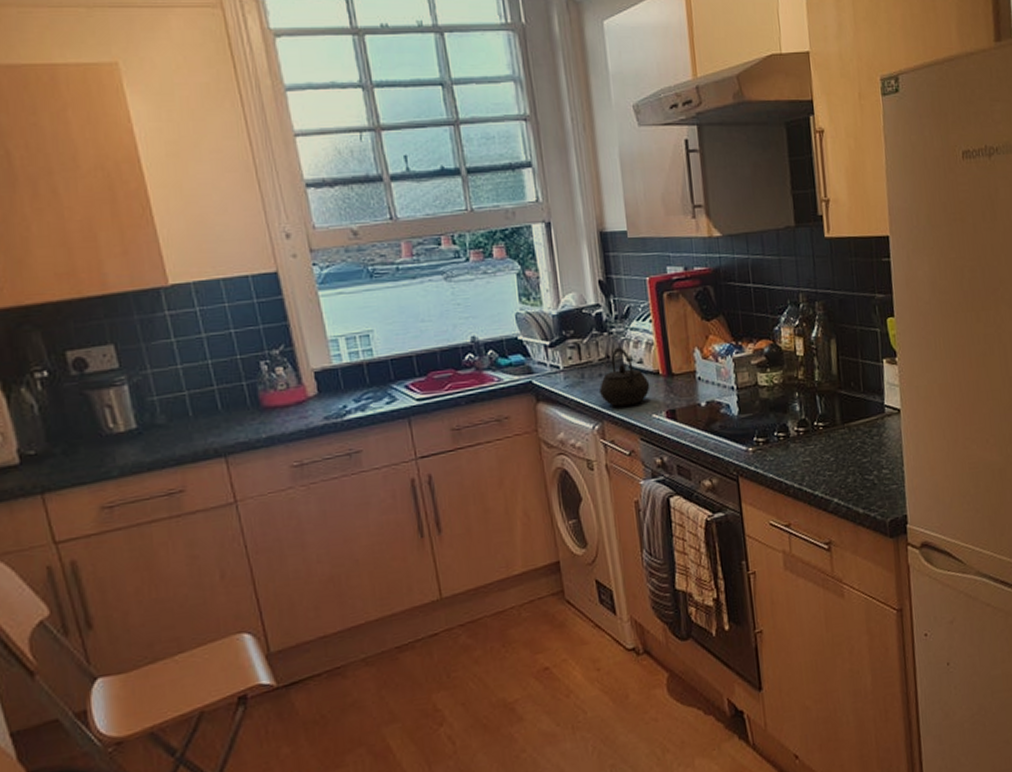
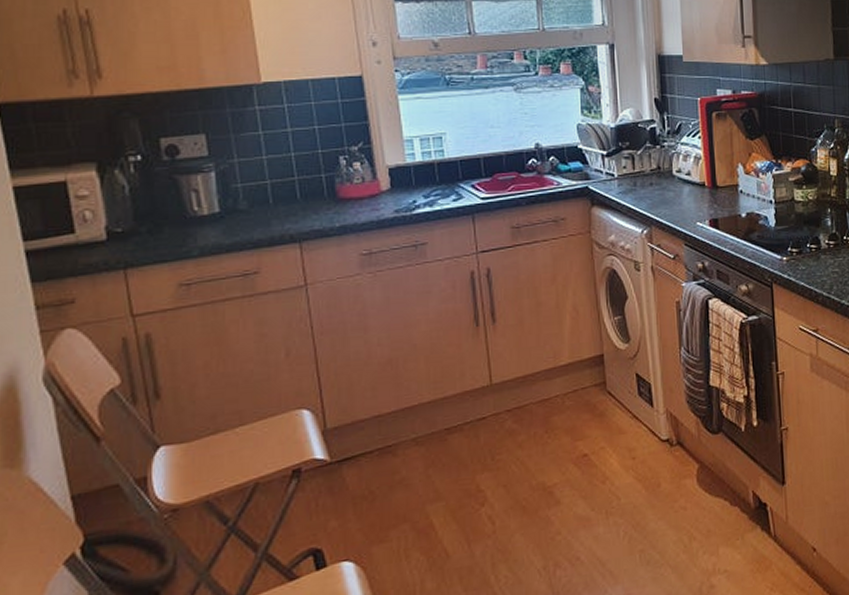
kettle: present [598,347,650,407] -> none [649,159,696,214]

